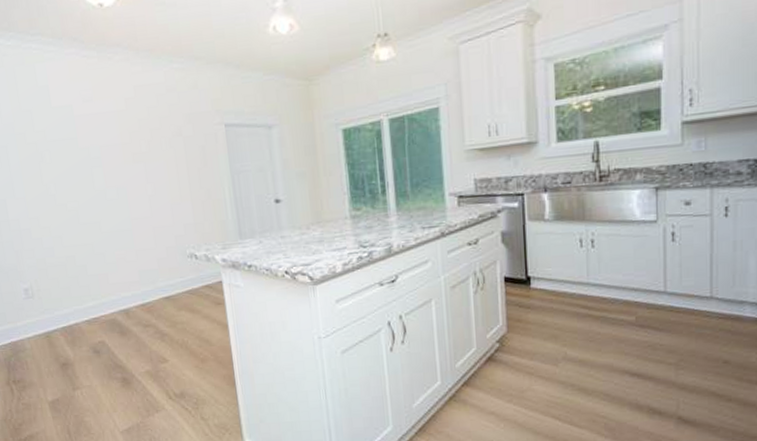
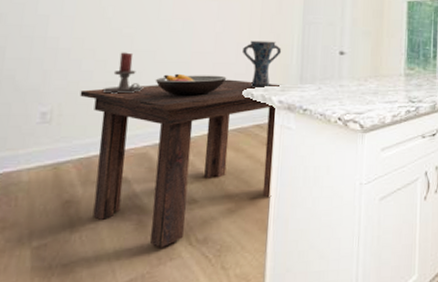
dining table: none [48,242,233,402] -> present [80,79,281,248]
candle holder: none [65,226,98,267] -> present [102,52,144,94]
fruit bowl: none [106,239,169,264] -> present [155,73,227,96]
vase: none [177,197,216,248] -> present [243,40,282,87]

